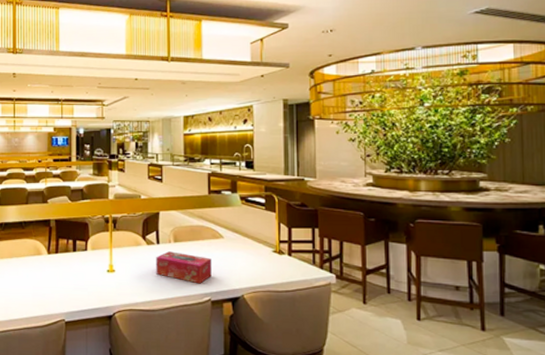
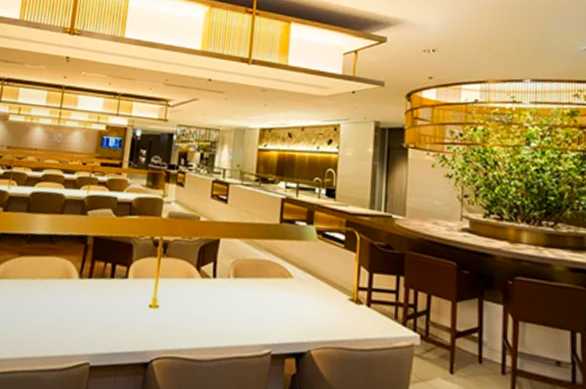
tissue box: present [156,251,212,284] -> none [208,288,276,332]

